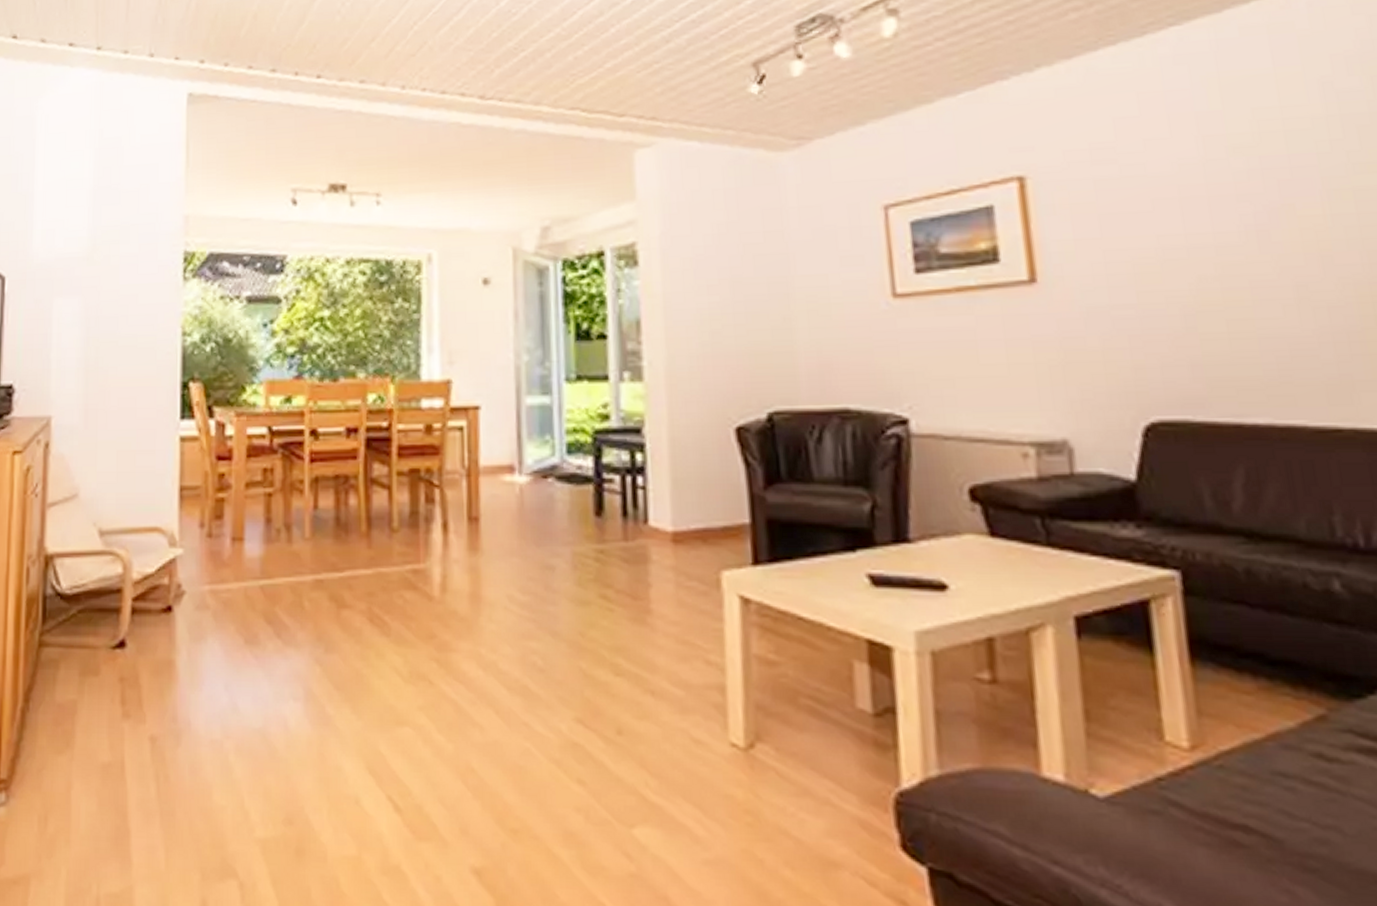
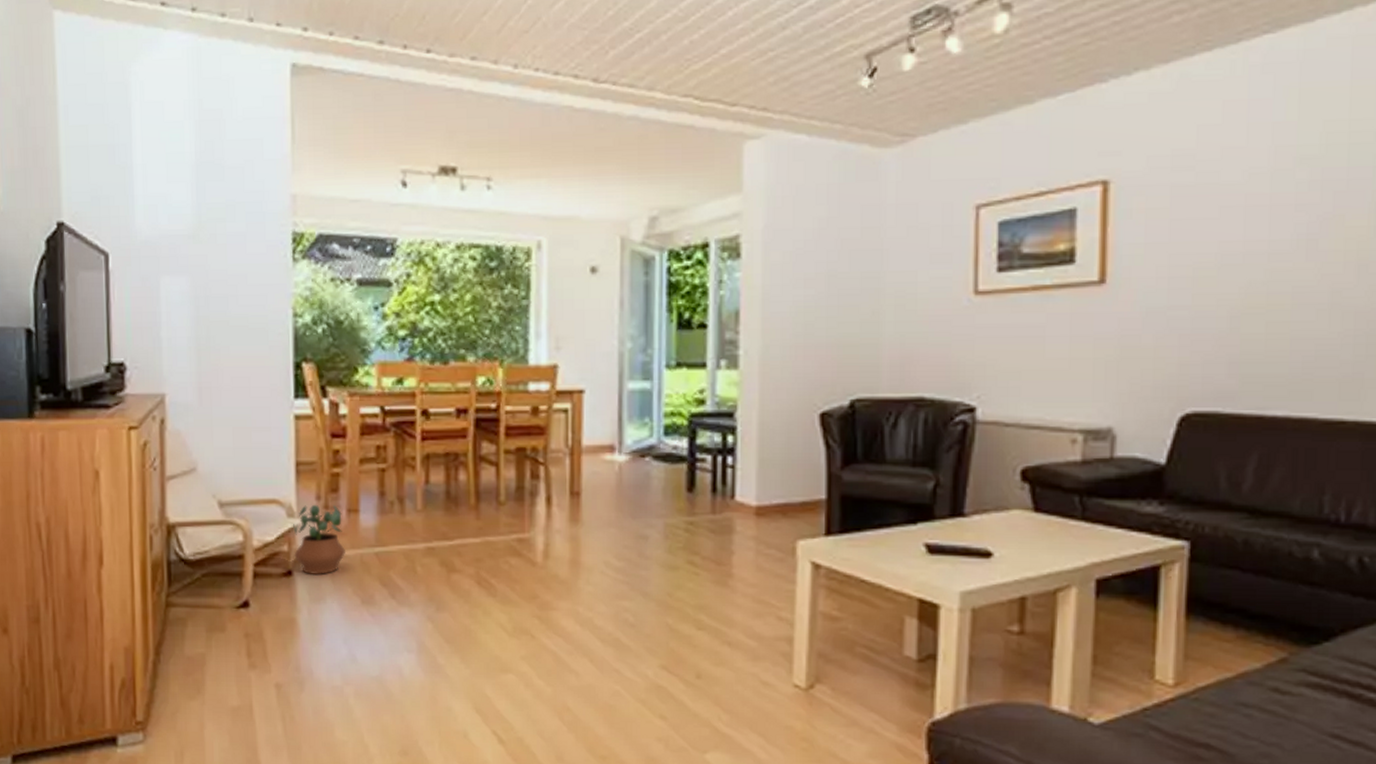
potted plant: none [175,532,229,612] -> present [293,504,345,575]

